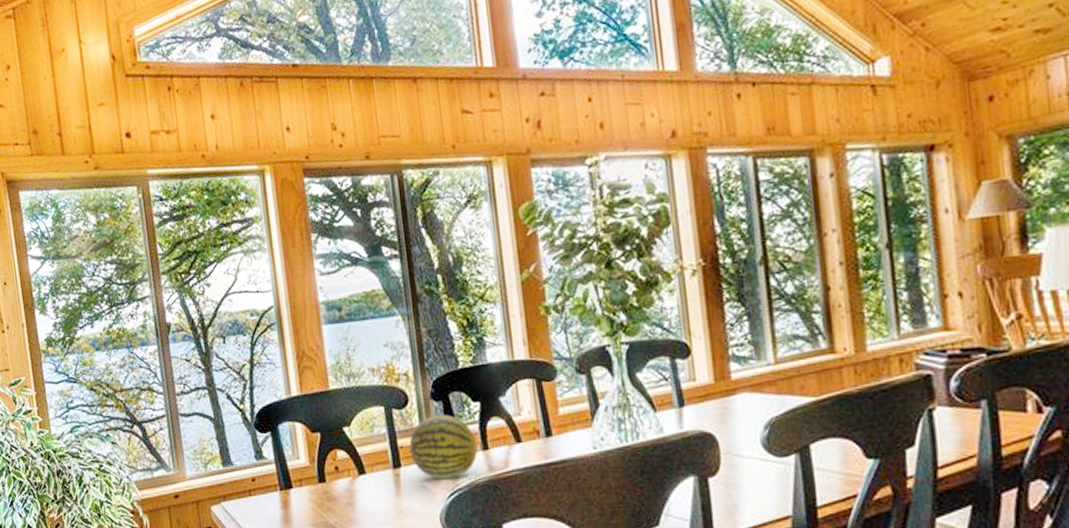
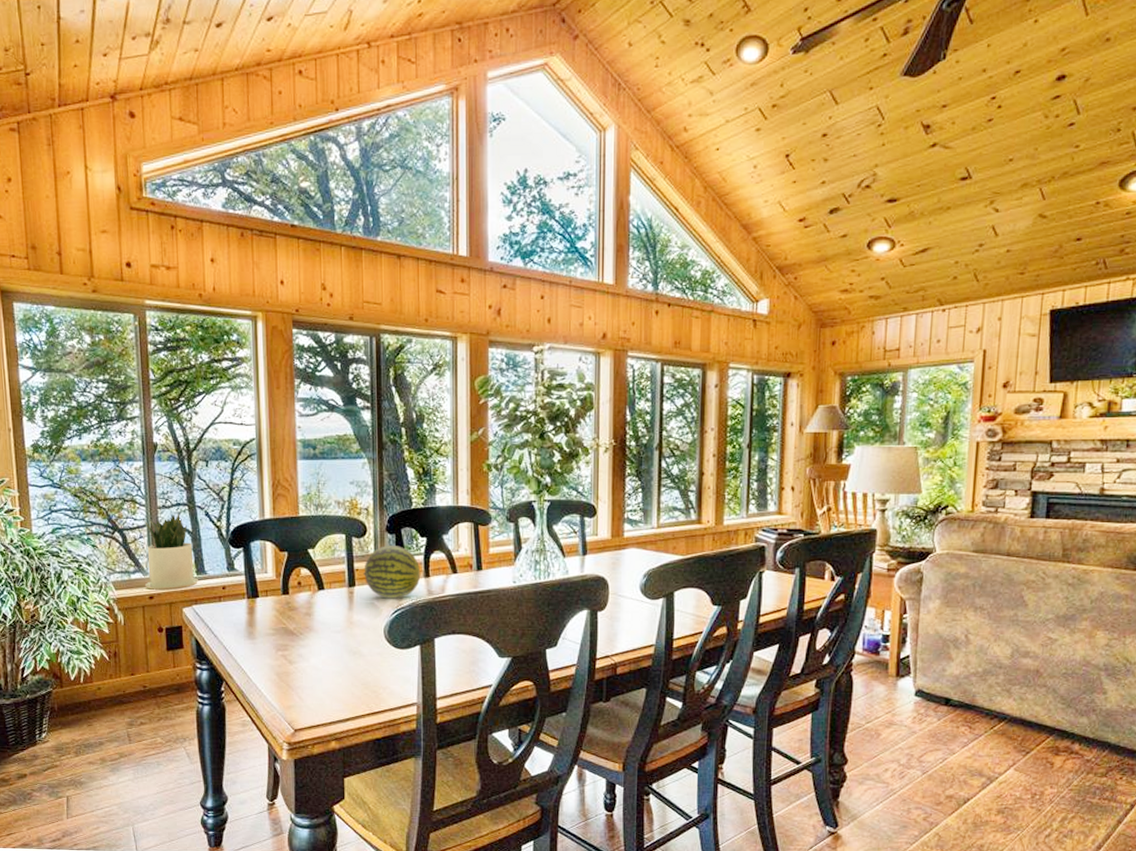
planter: none [162,400,226,489] -> present [143,514,199,591]

